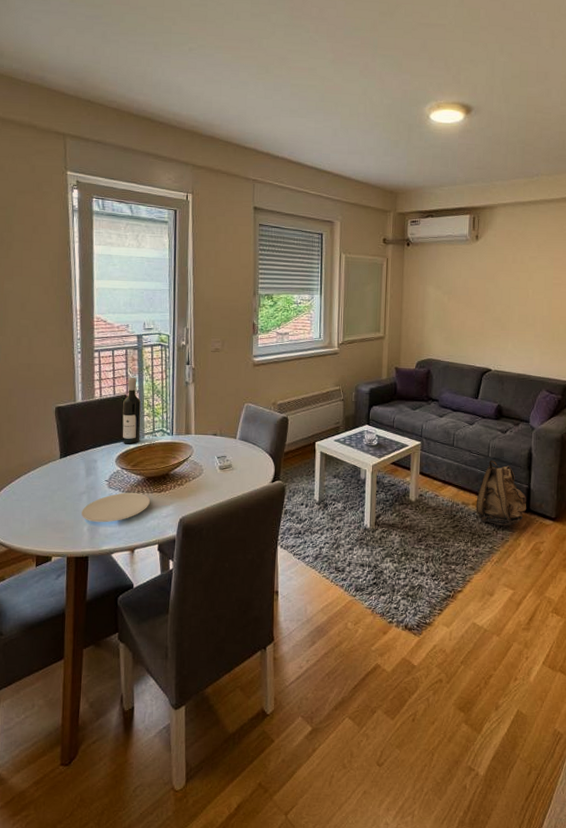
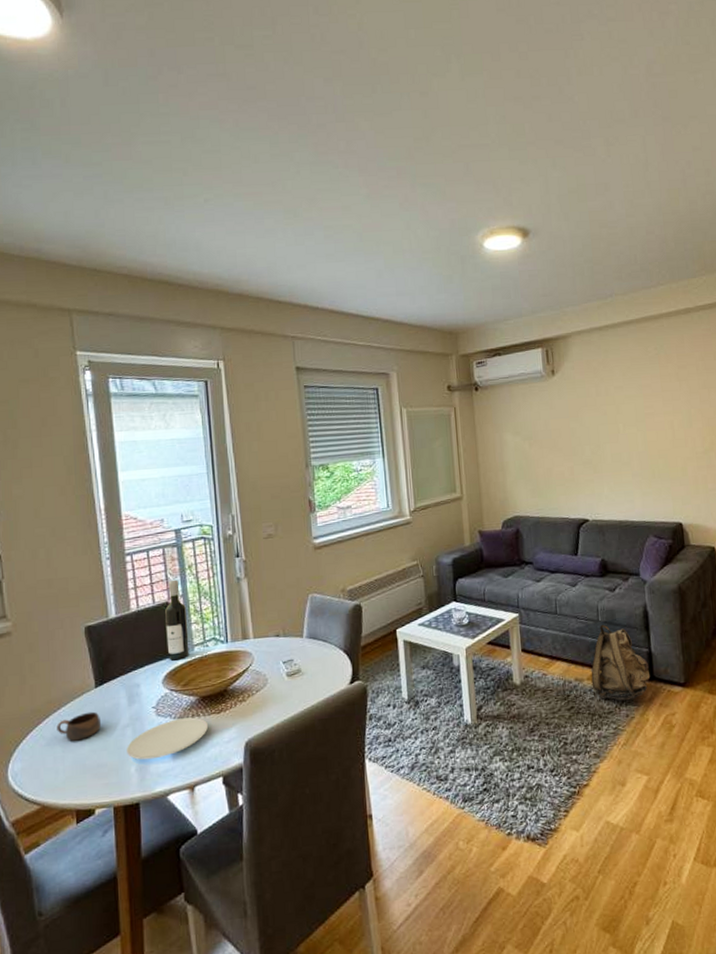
cup: none [26,477,63,500] -> present [56,711,102,741]

